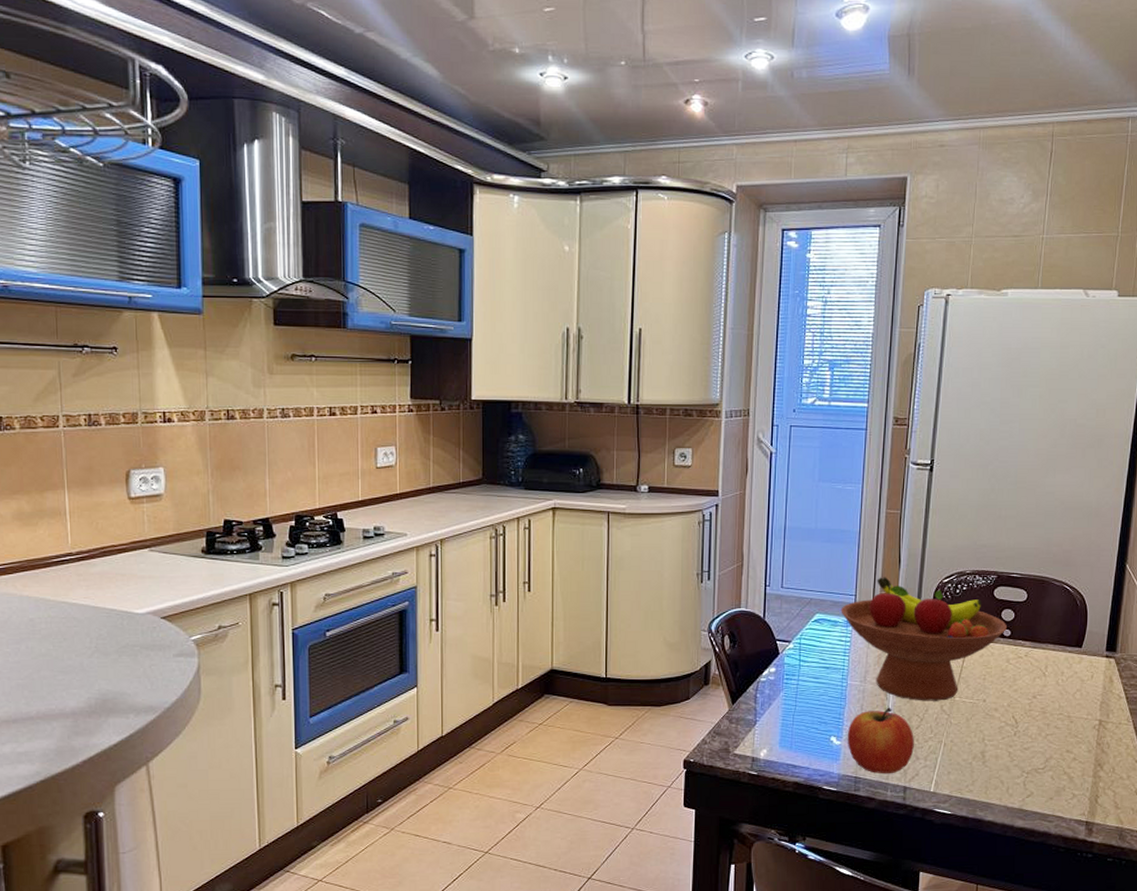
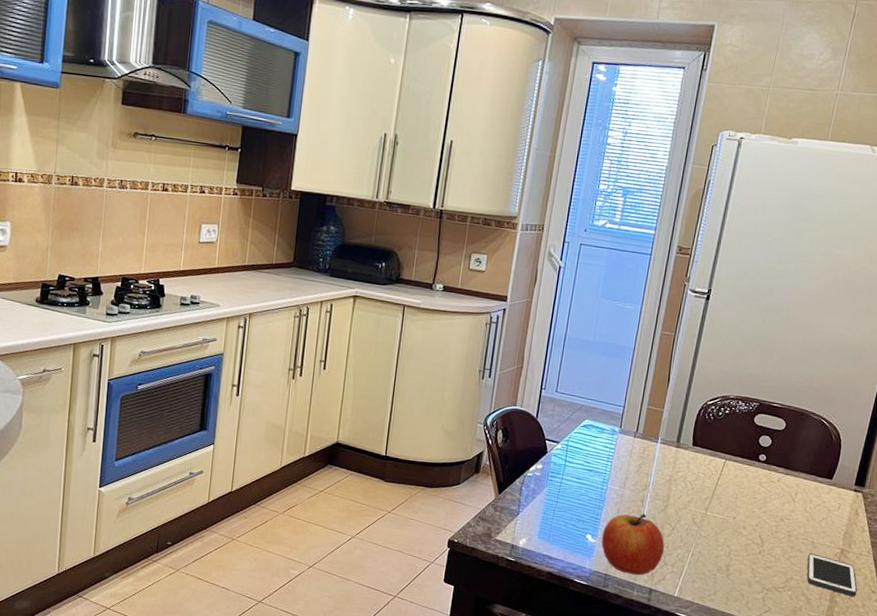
fruit bowl: present [841,577,1007,701] -> none [608,392,763,514]
cell phone: none [1065,728,1121,769] -> present [807,553,858,597]

